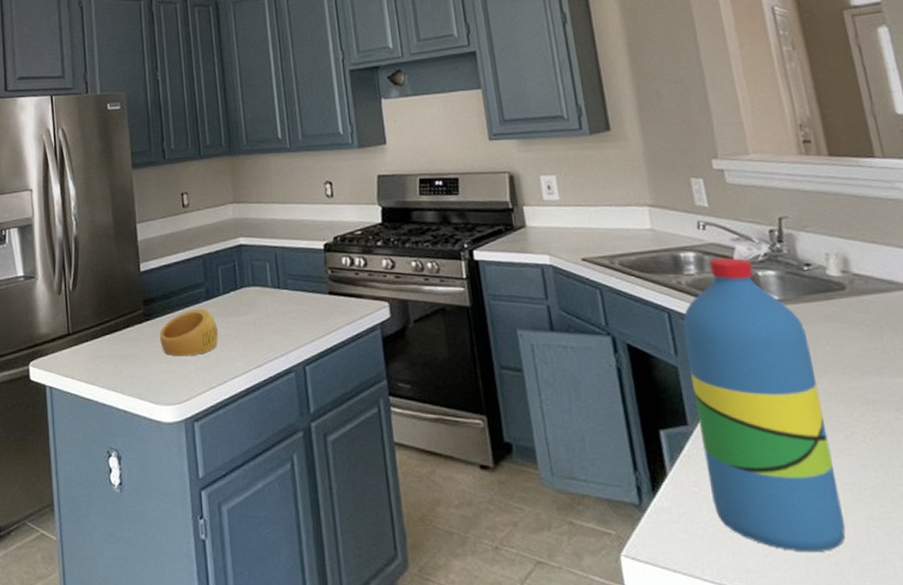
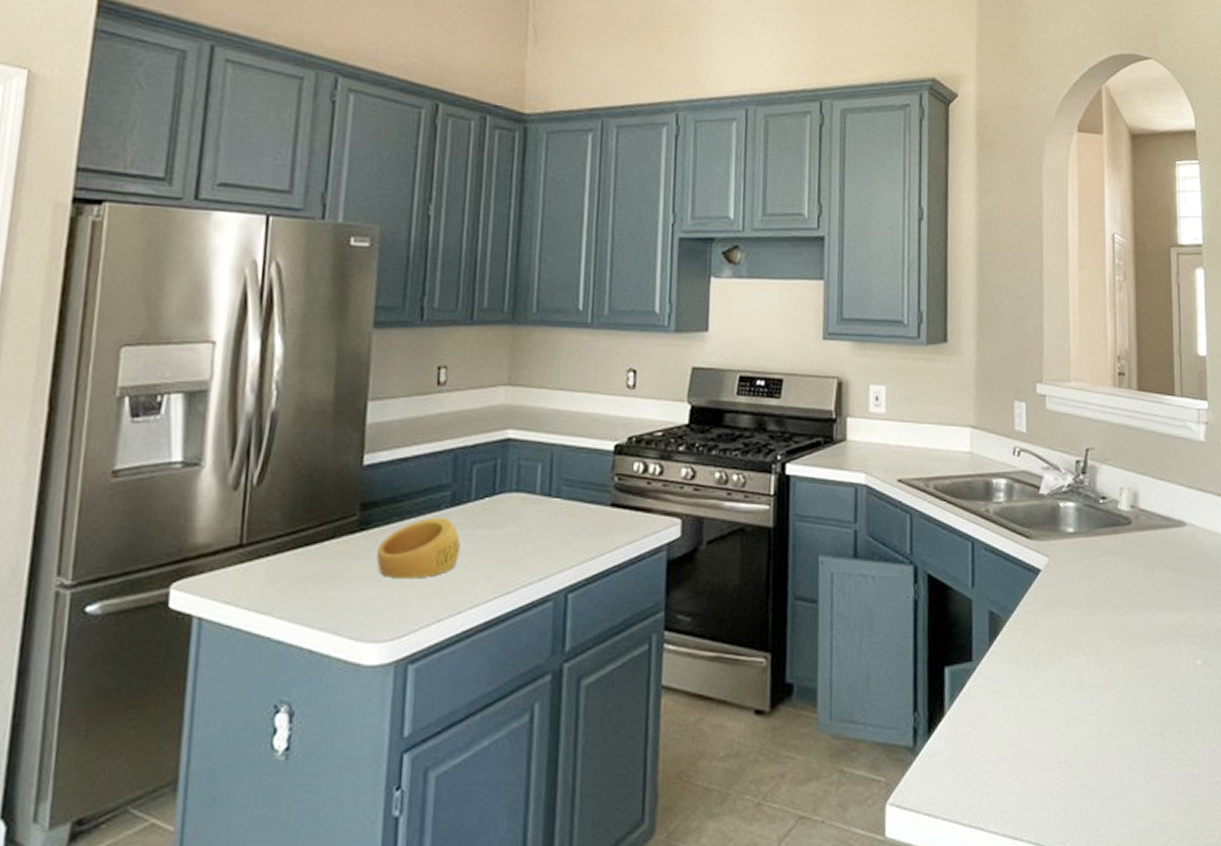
water bottle: present [682,257,846,553] -> none [982,486,1095,790]

